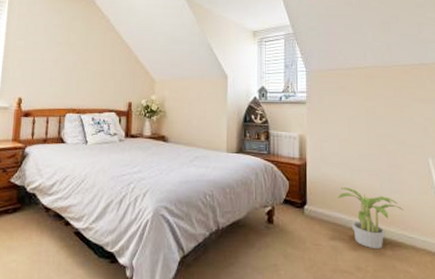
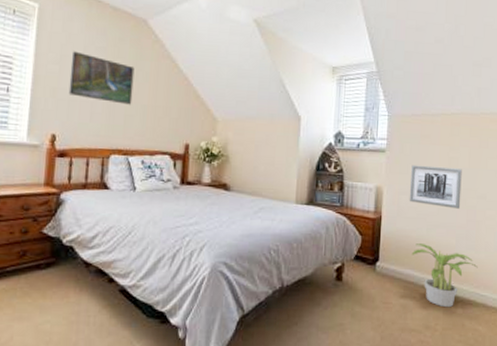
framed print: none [32,29,85,71] -> present [68,51,135,105]
wall art: none [331,114,381,154] -> present [409,165,462,209]

